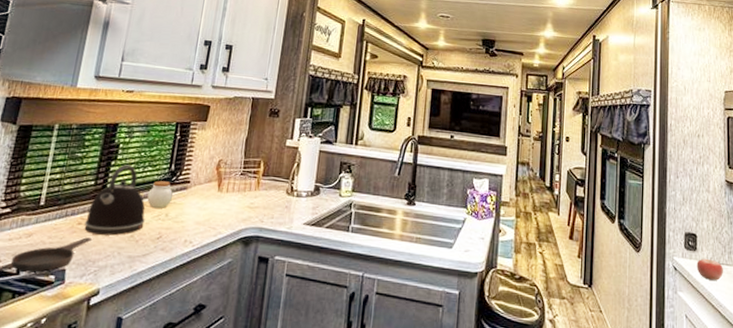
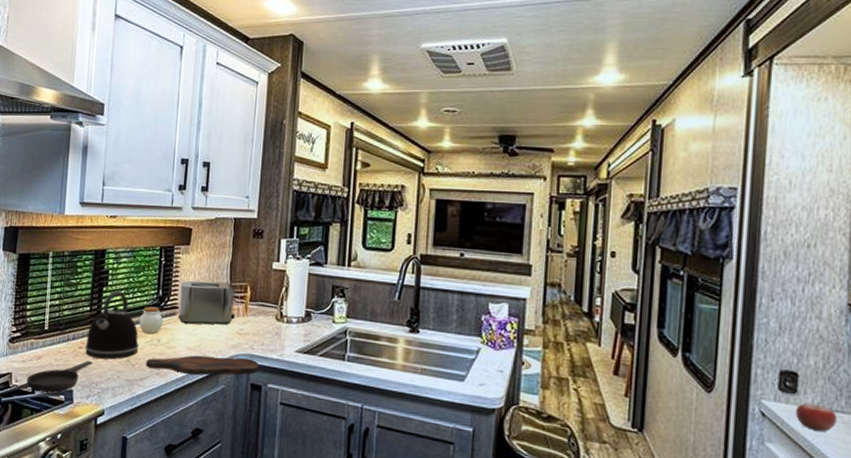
cutting board: none [150,229,268,250] -> present [146,355,259,376]
toaster: none [189,155,250,199] -> present [178,280,237,325]

